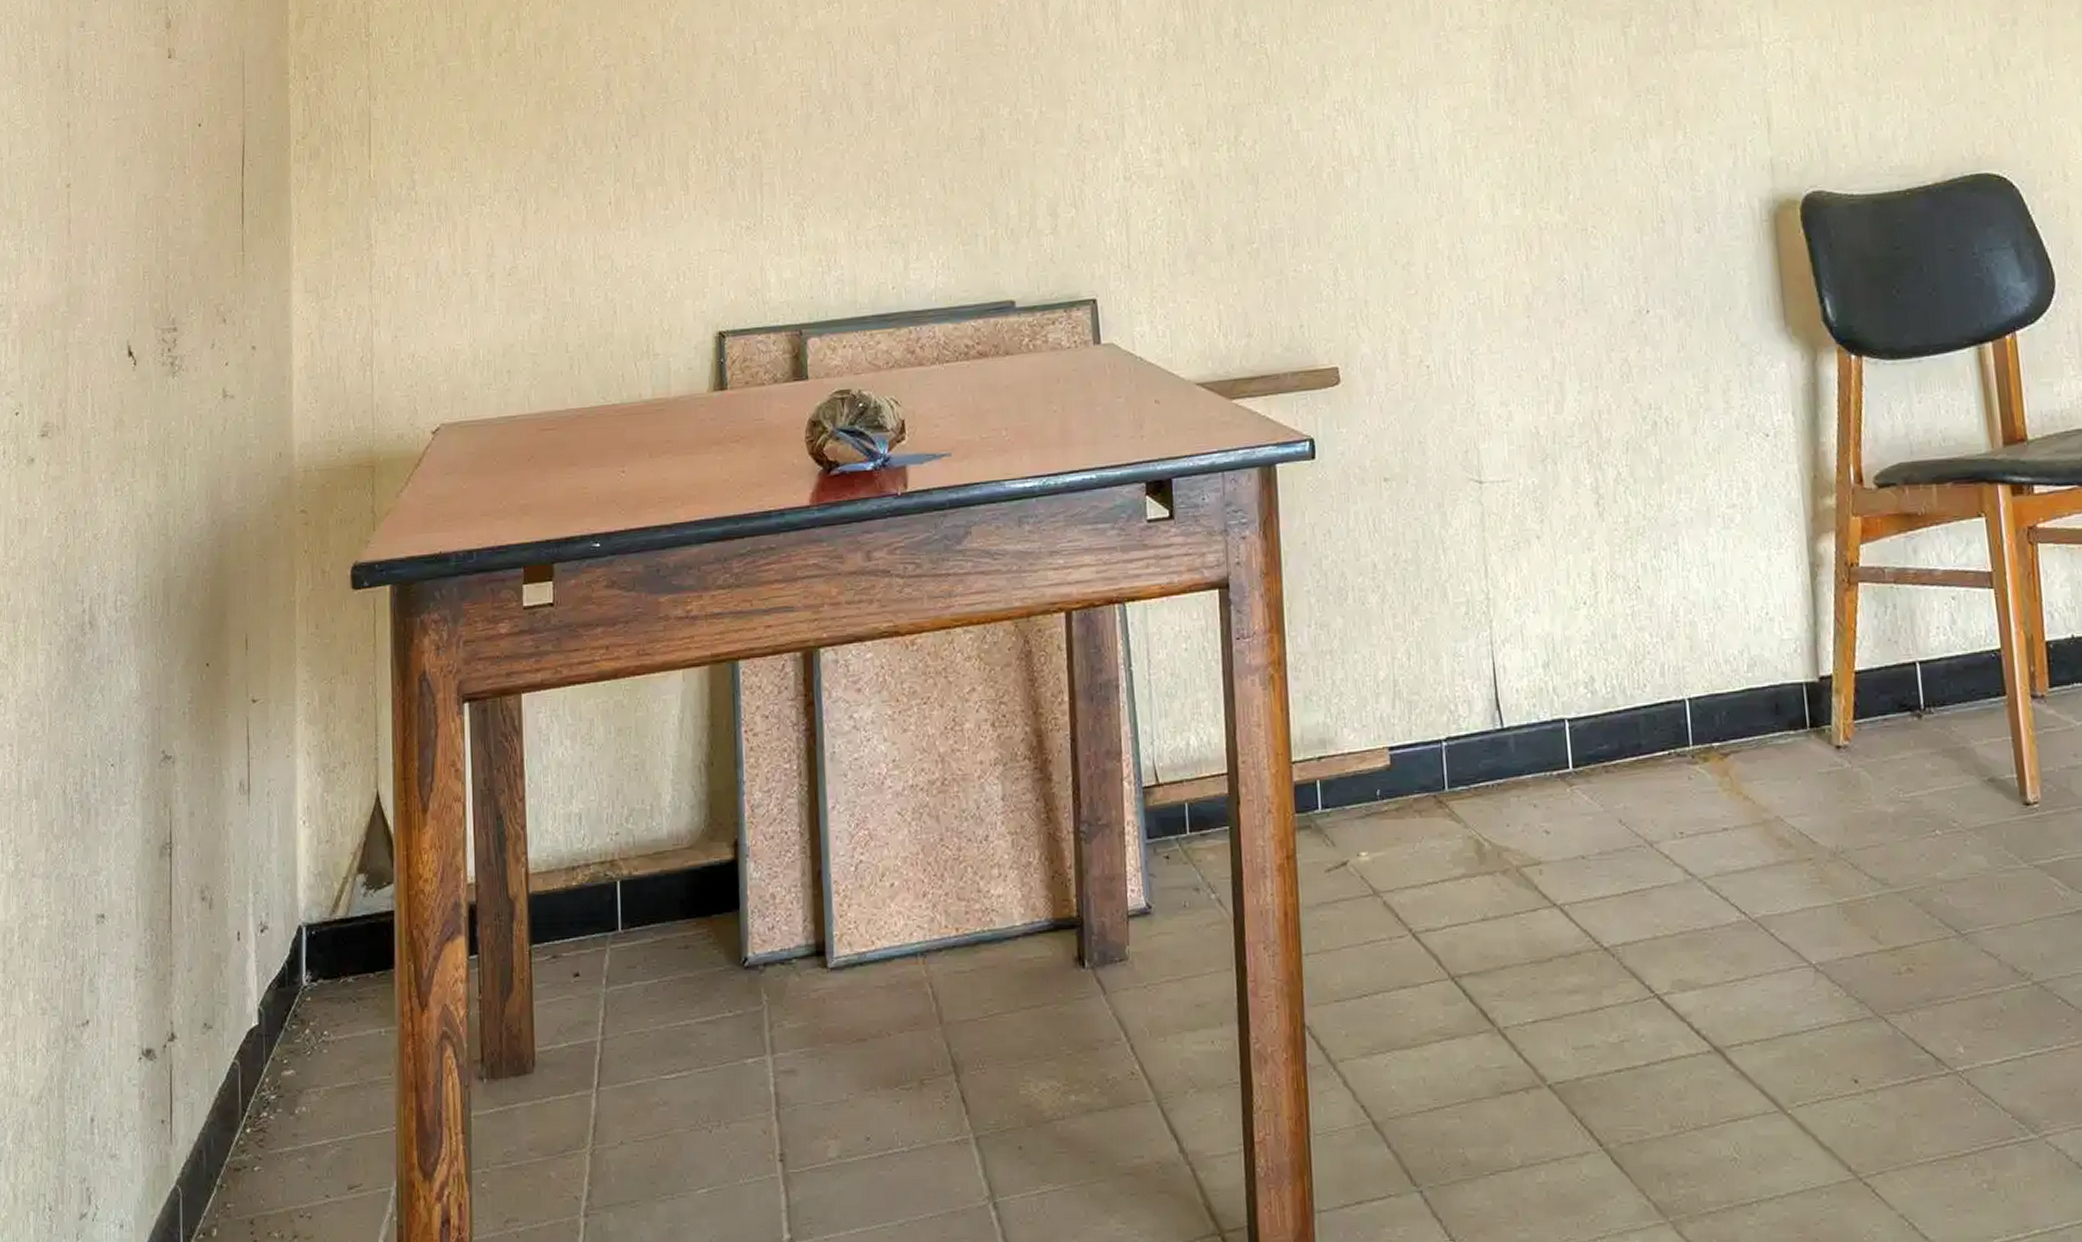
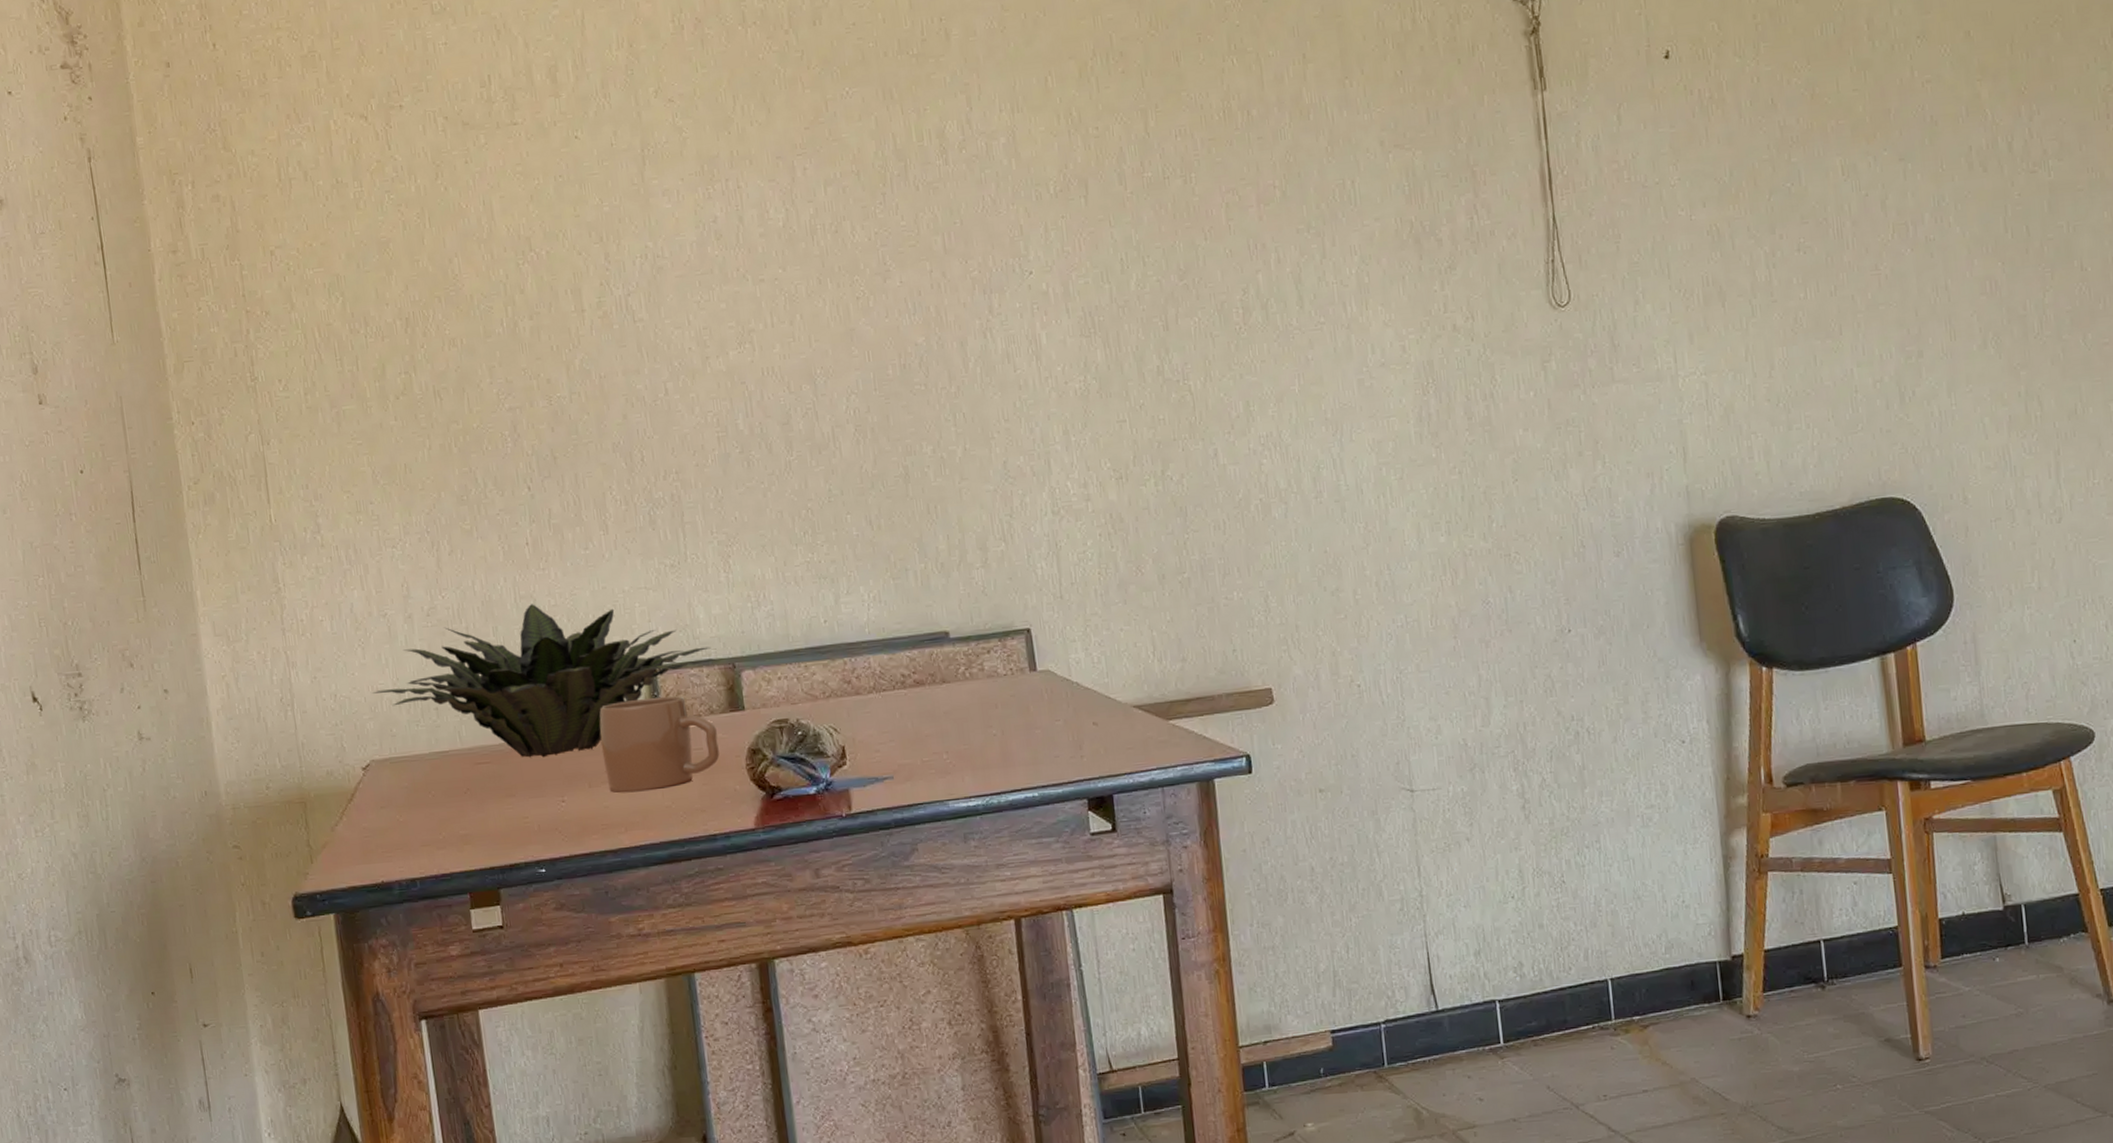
plant: none [449,265,789,425] -> present [373,604,722,758]
mug: none [664,363,780,465] -> present [599,696,720,793]

